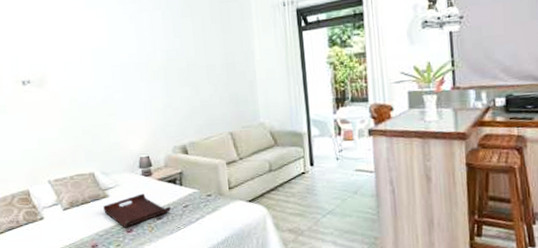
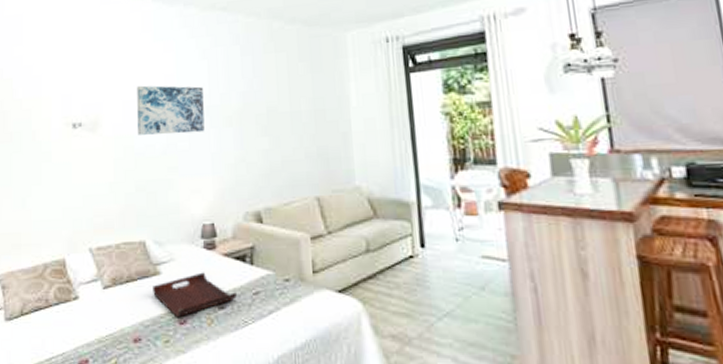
wall art: none [75,47,136,89] -> present [137,85,205,135]

